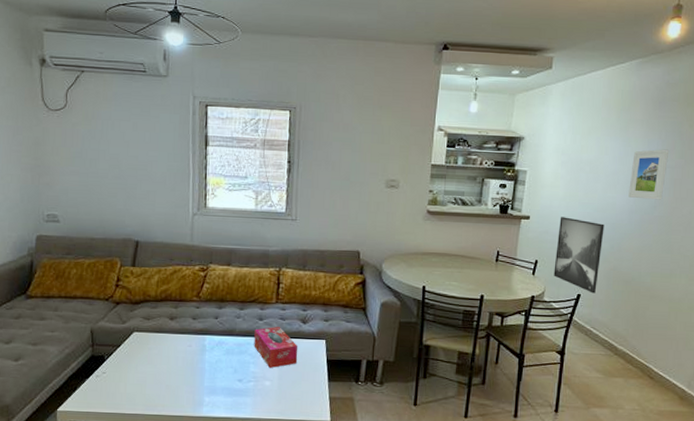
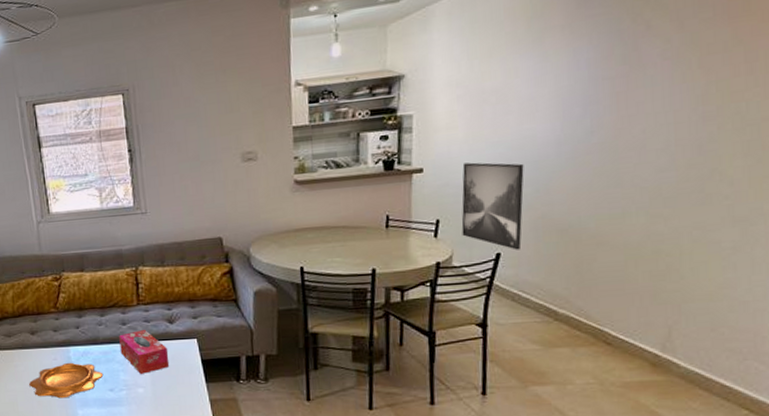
decorative bowl: none [160,350,235,385] -> present [29,362,104,399]
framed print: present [628,149,668,200] -> none [552,56,605,126]

